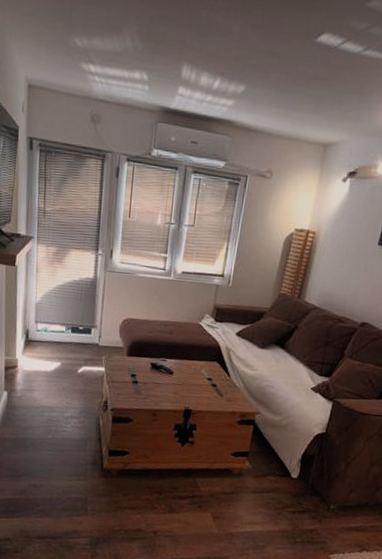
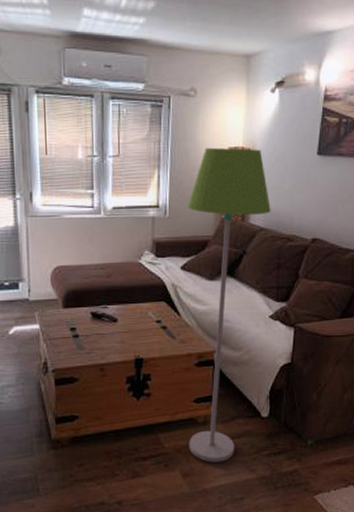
floor lamp: none [222,226,327,512] -> present [187,147,271,462]

